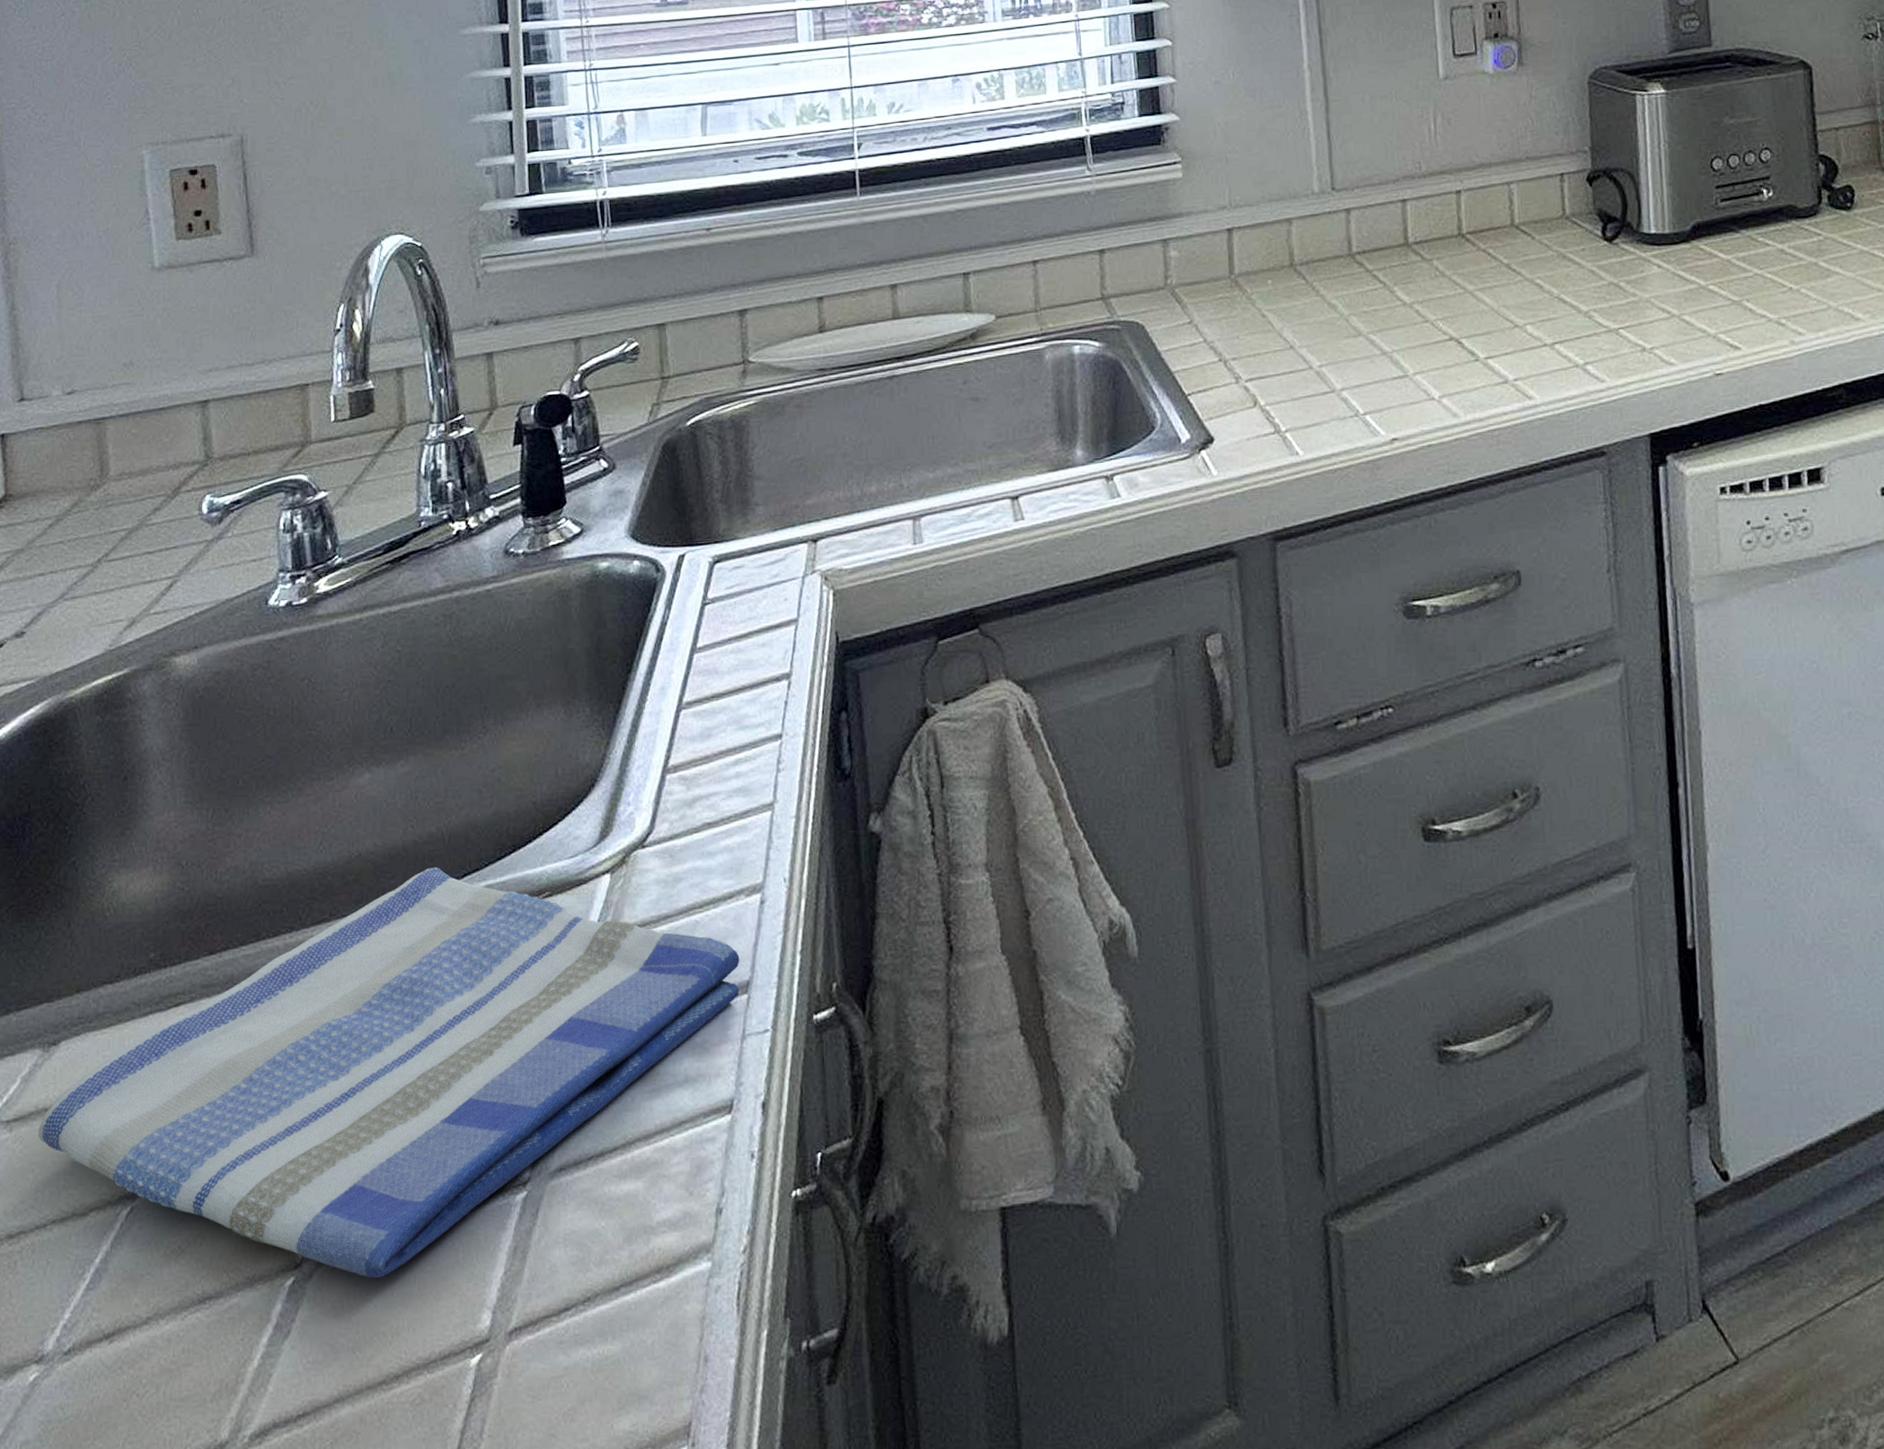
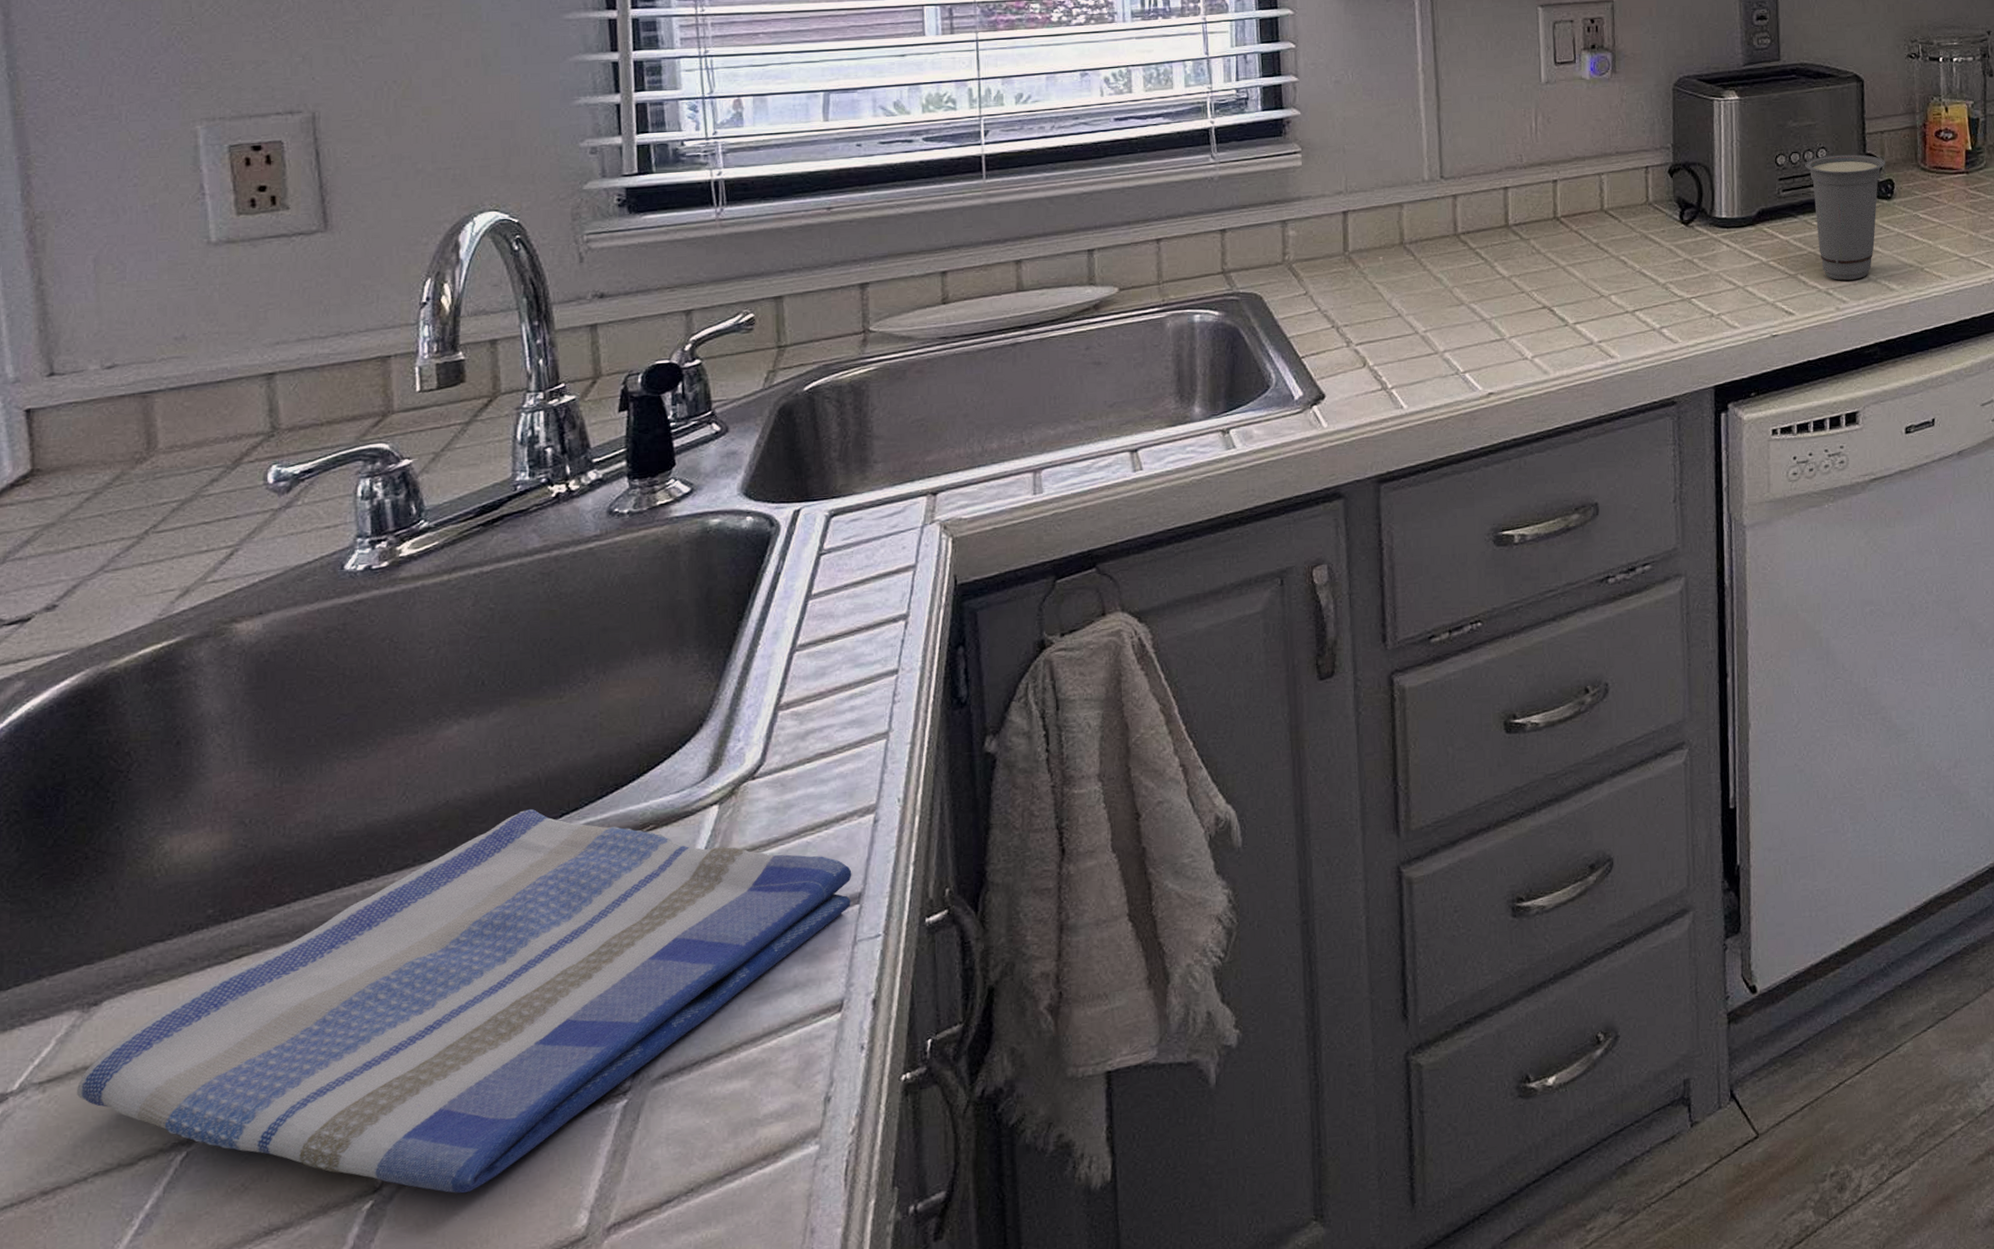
cup: none [1746,156,1843,308] -> present [1805,154,1885,281]

